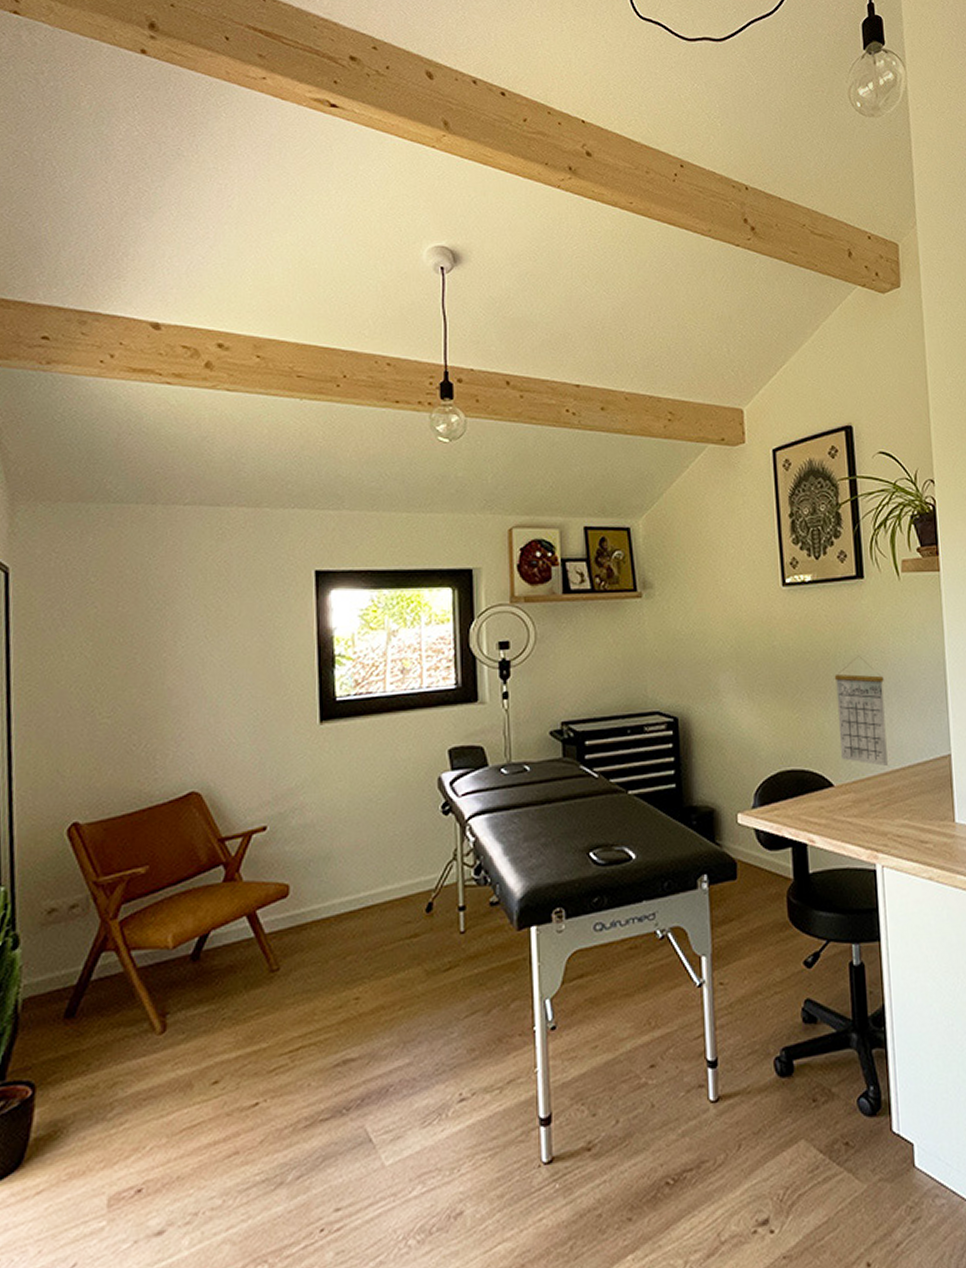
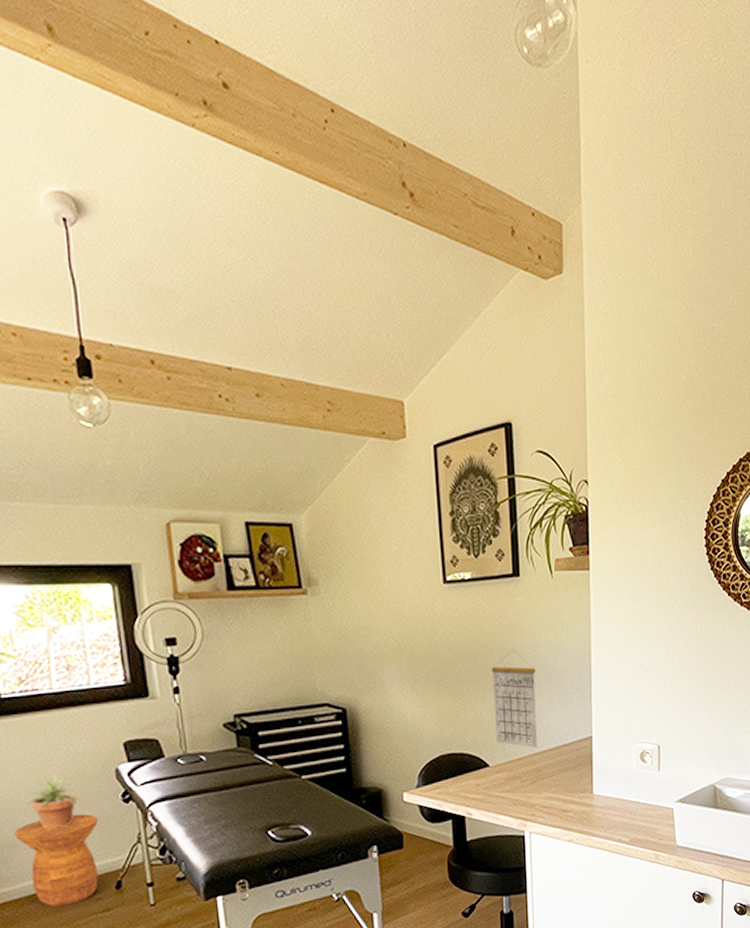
side table: none [332,825,415,929] -> present [14,813,99,907]
potted plant: none [348,780,403,841] -> present [27,773,84,829]

